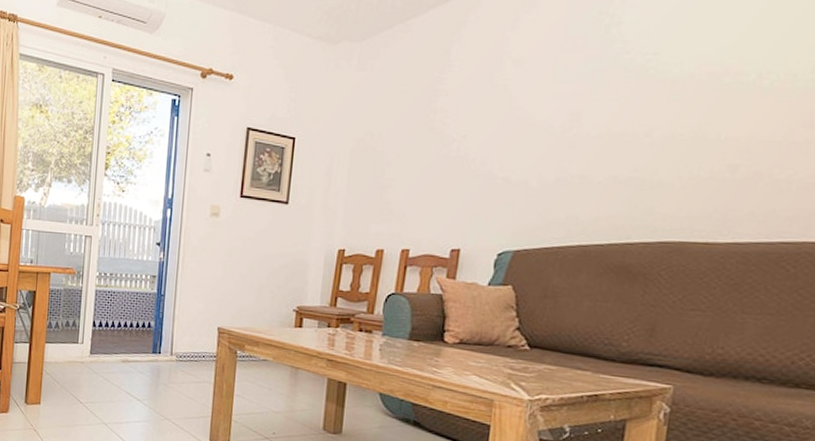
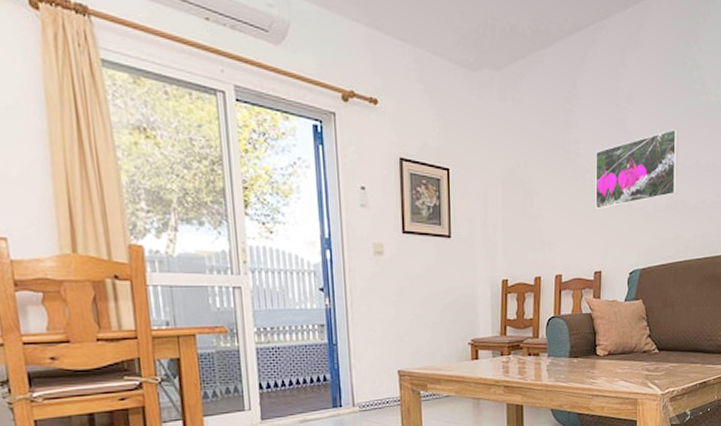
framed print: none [460,93,583,183] -> present [595,128,678,210]

